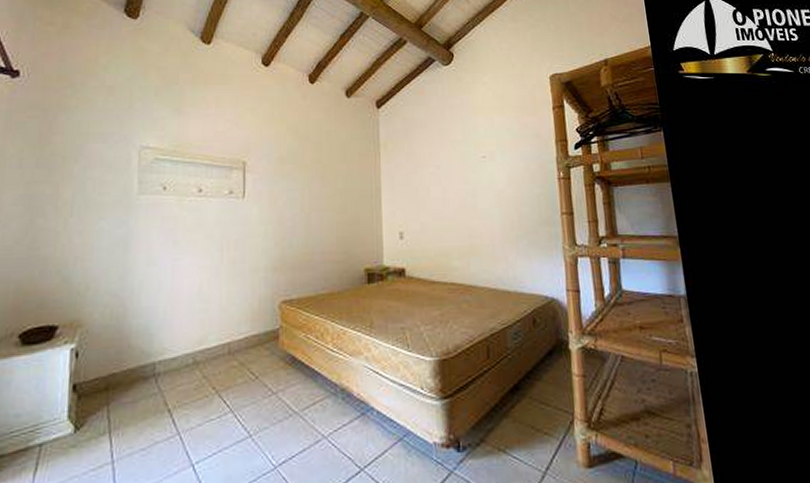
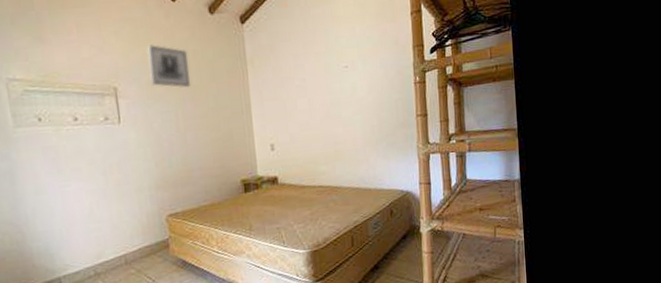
wall art: none [280,123,321,167] -> present [146,45,191,88]

